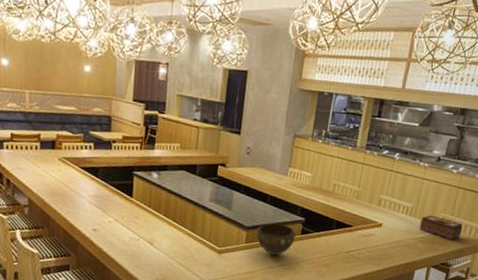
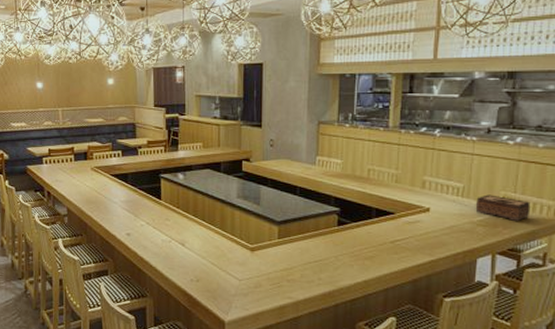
bowl: present [256,223,296,255] -> none [289,216,331,250]

